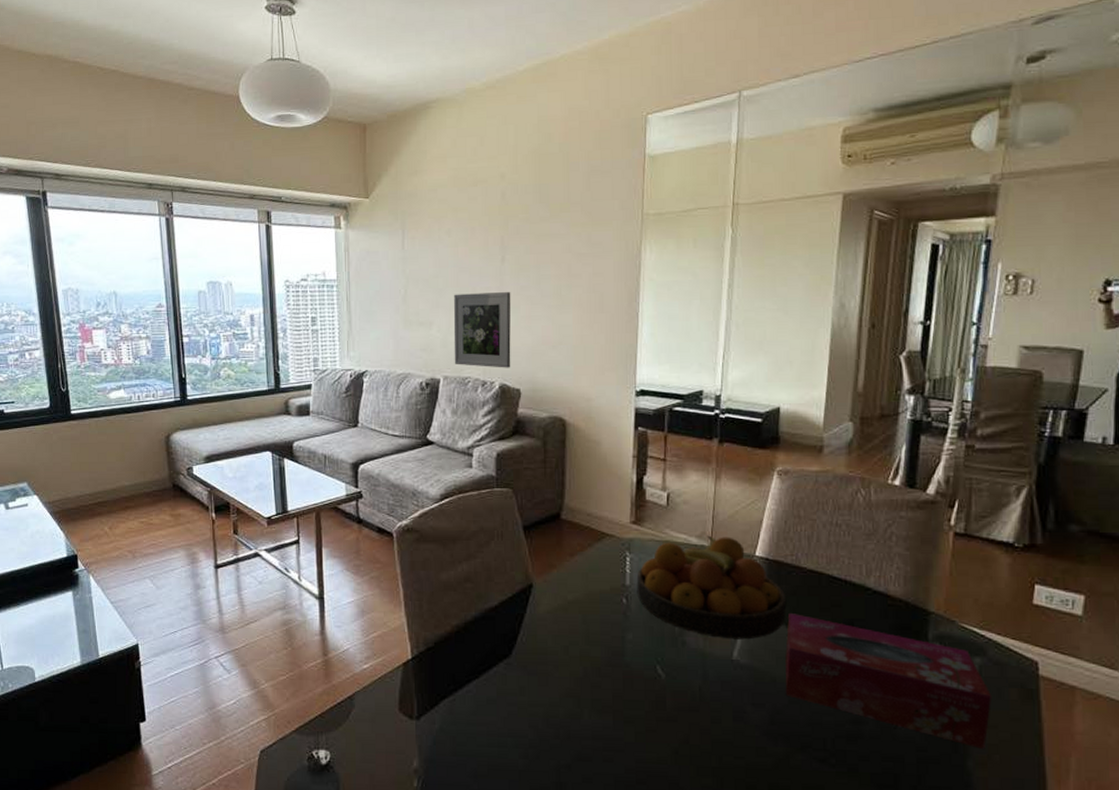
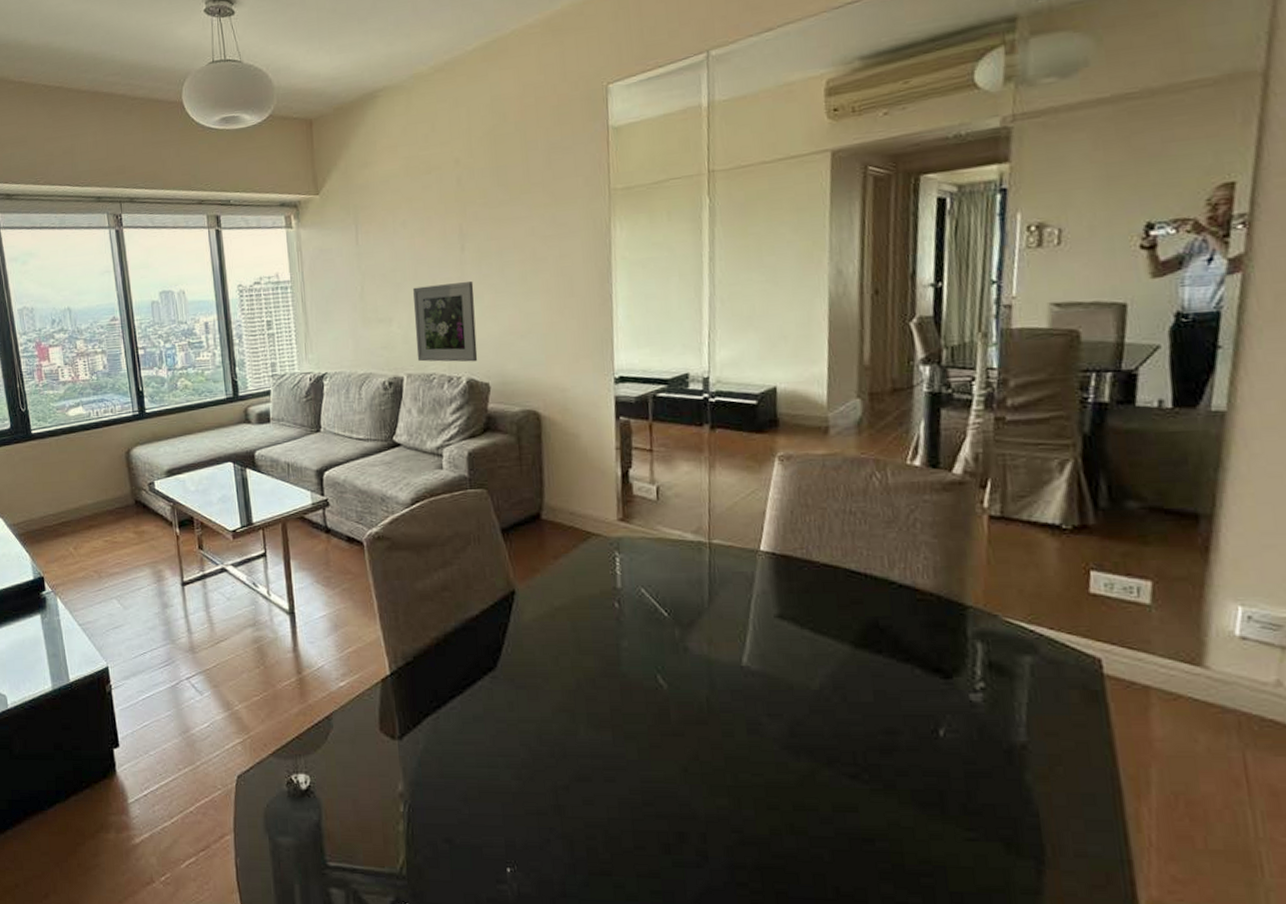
fruit bowl: present [636,535,787,640] -> none [629,530,800,644]
tissue box: present [785,612,991,750] -> none [802,611,1049,762]

